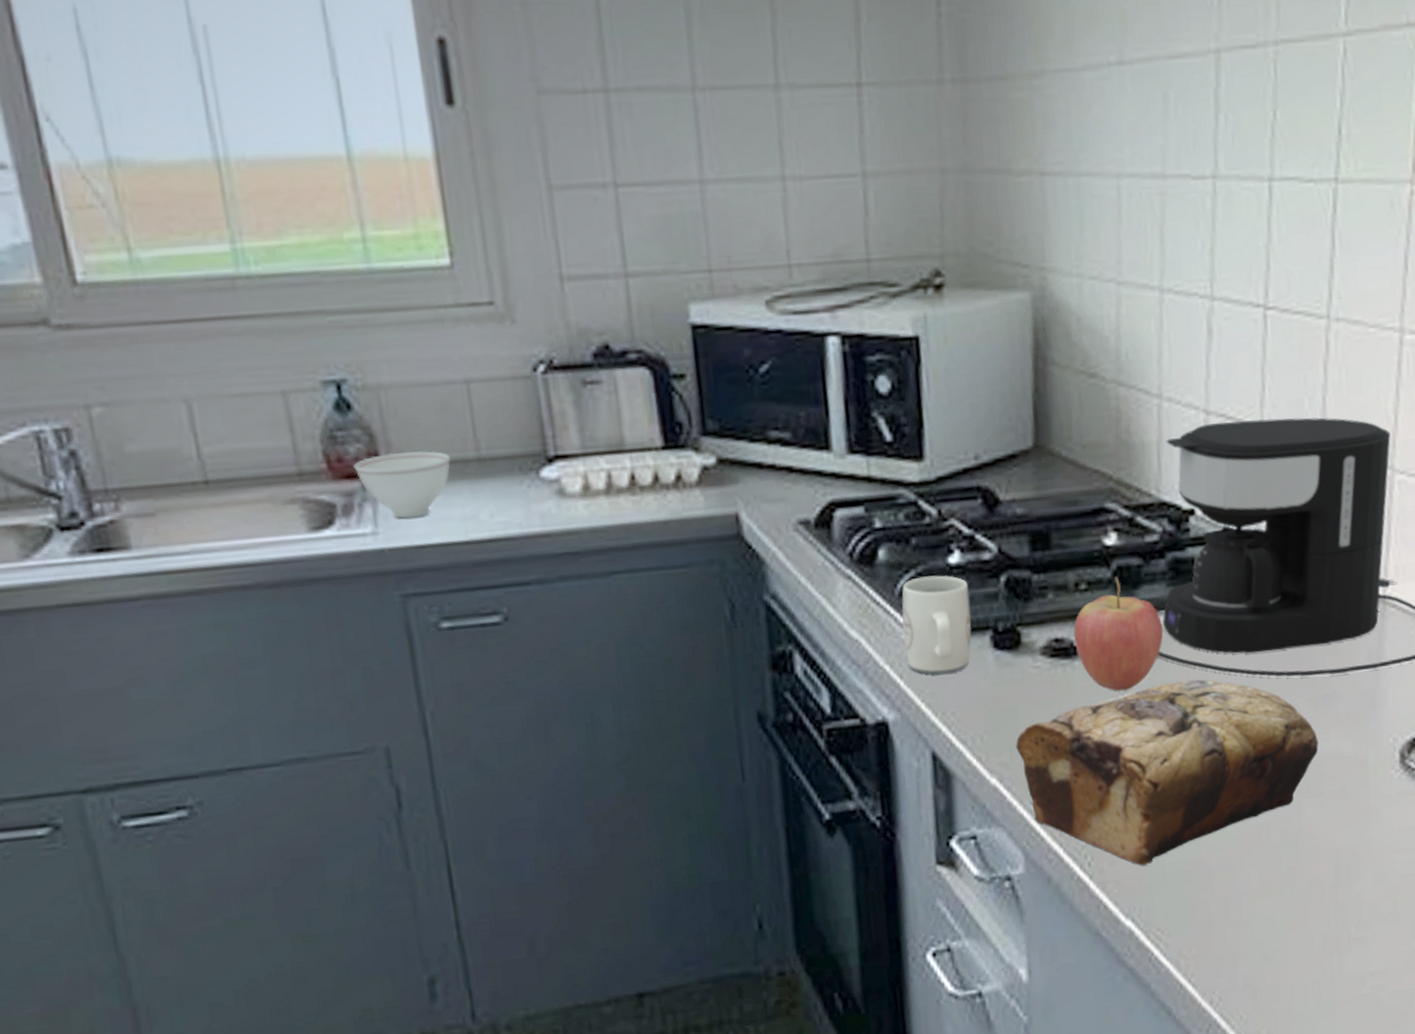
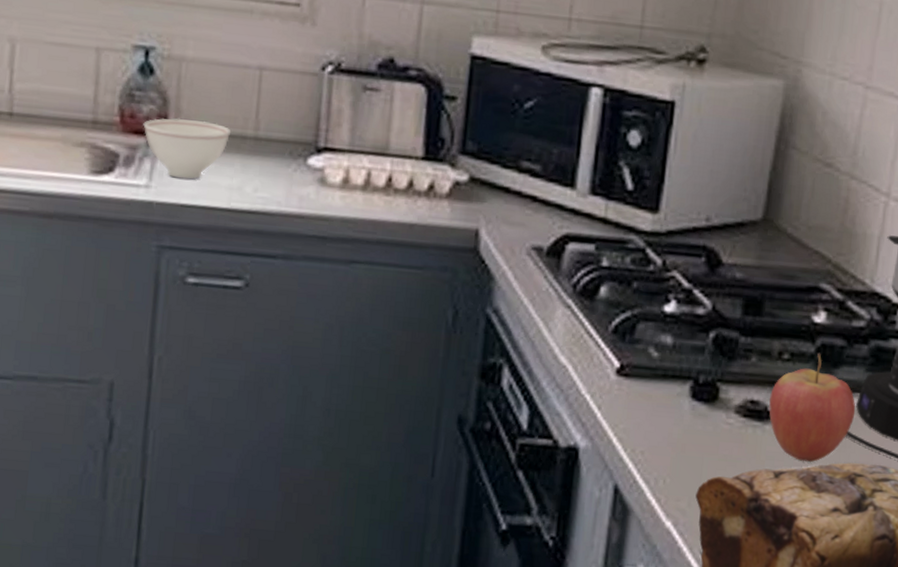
mug: present [901,575,972,675] -> none [608,318,679,414]

